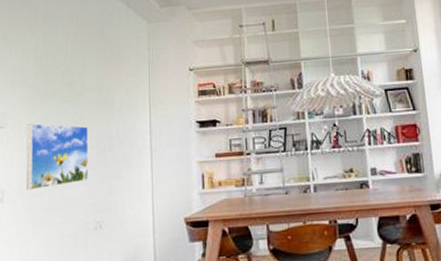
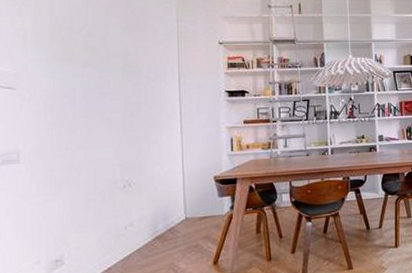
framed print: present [26,123,89,191] -> none [44,86,116,152]

